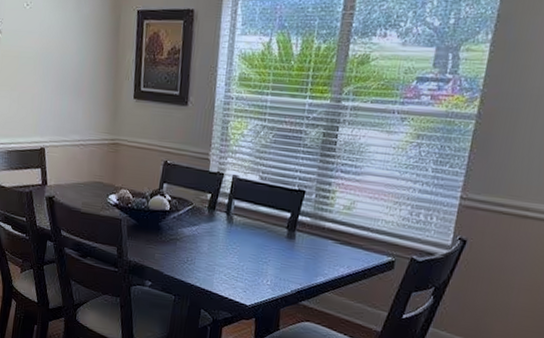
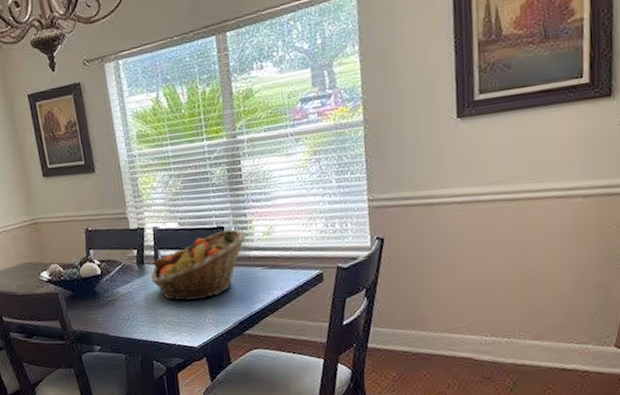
fruit basket: none [218,194,327,260] -> present [150,229,247,301]

